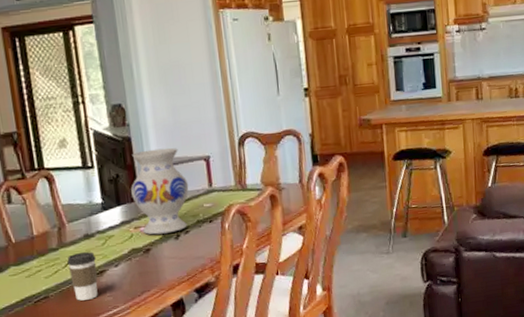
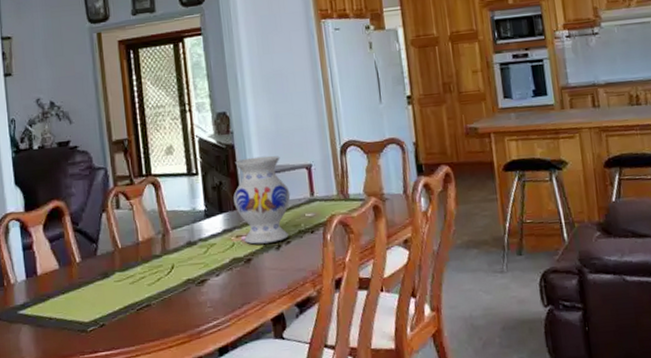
coffee cup: present [67,252,98,301] -> none [169,260,199,311]

